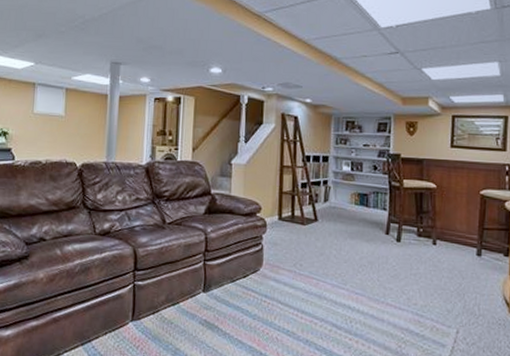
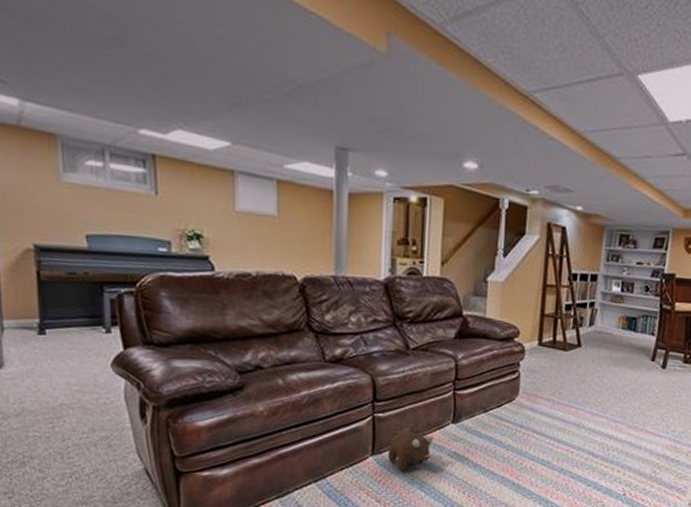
plush toy: none [145,298,187,338] -> present [387,430,434,472]

